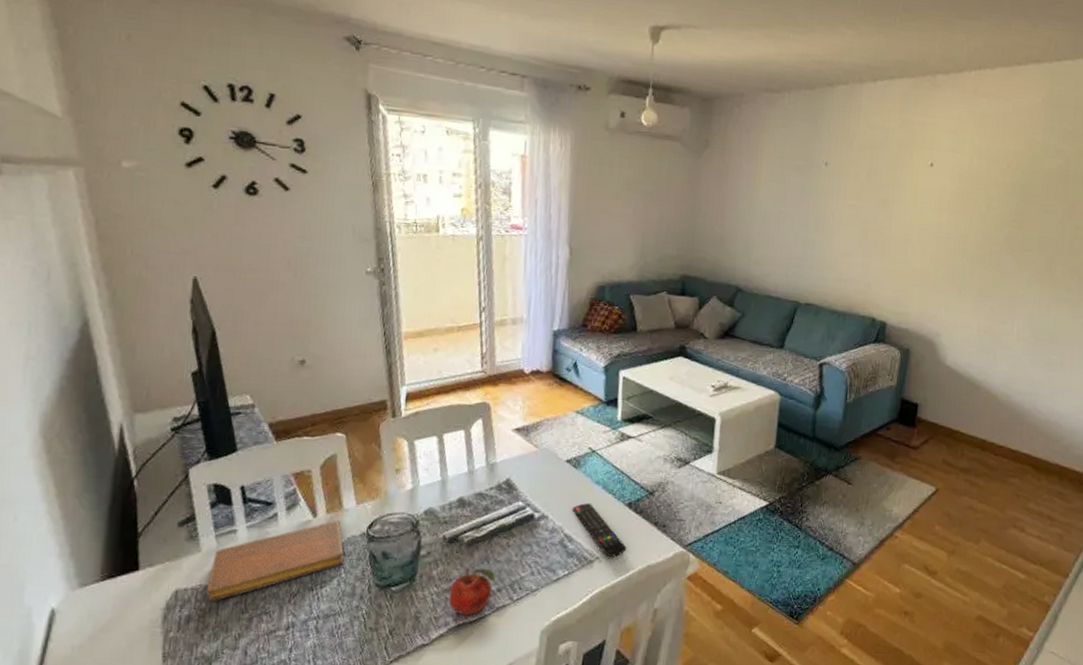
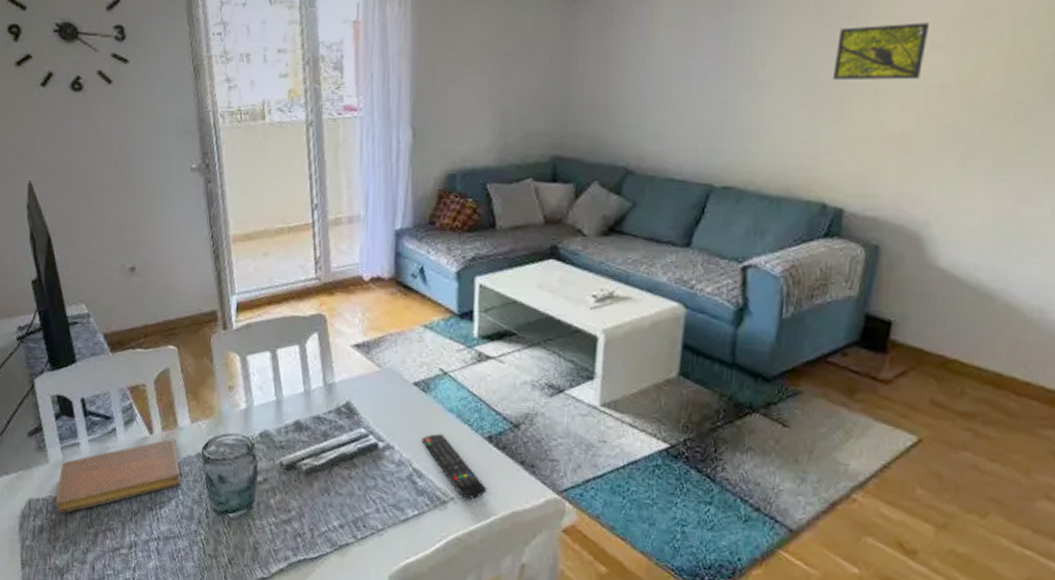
fruit: present [449,568,496,616] -> none [288,499,337,552]
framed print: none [878,193,938,233] -> present [832,22,931,81]

